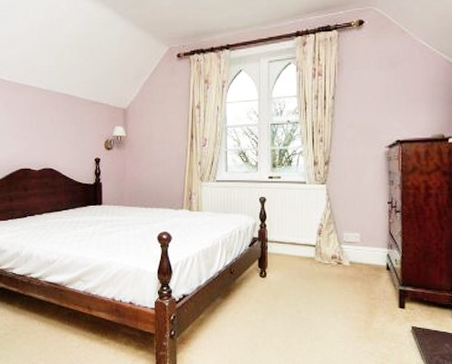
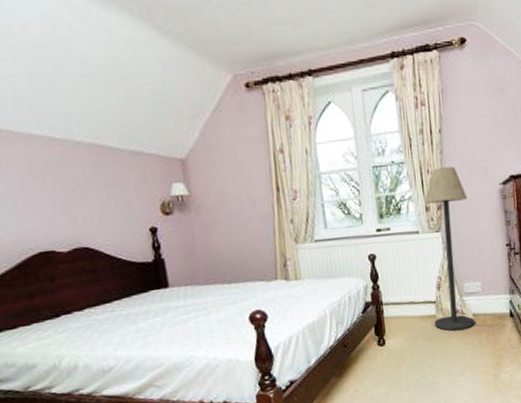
floor lamp: none [313,129,354,274] -> present [424,167,475,331]

